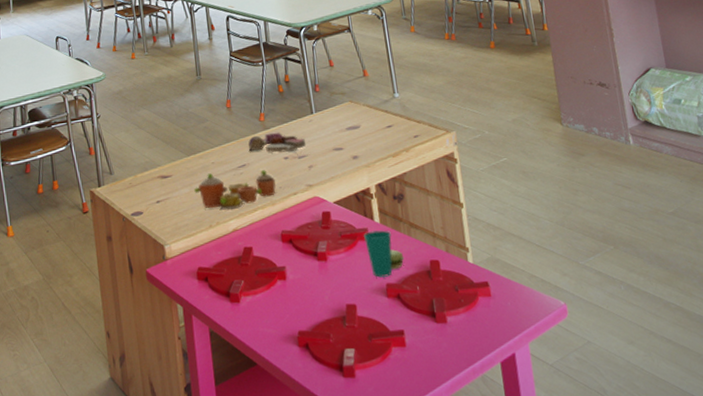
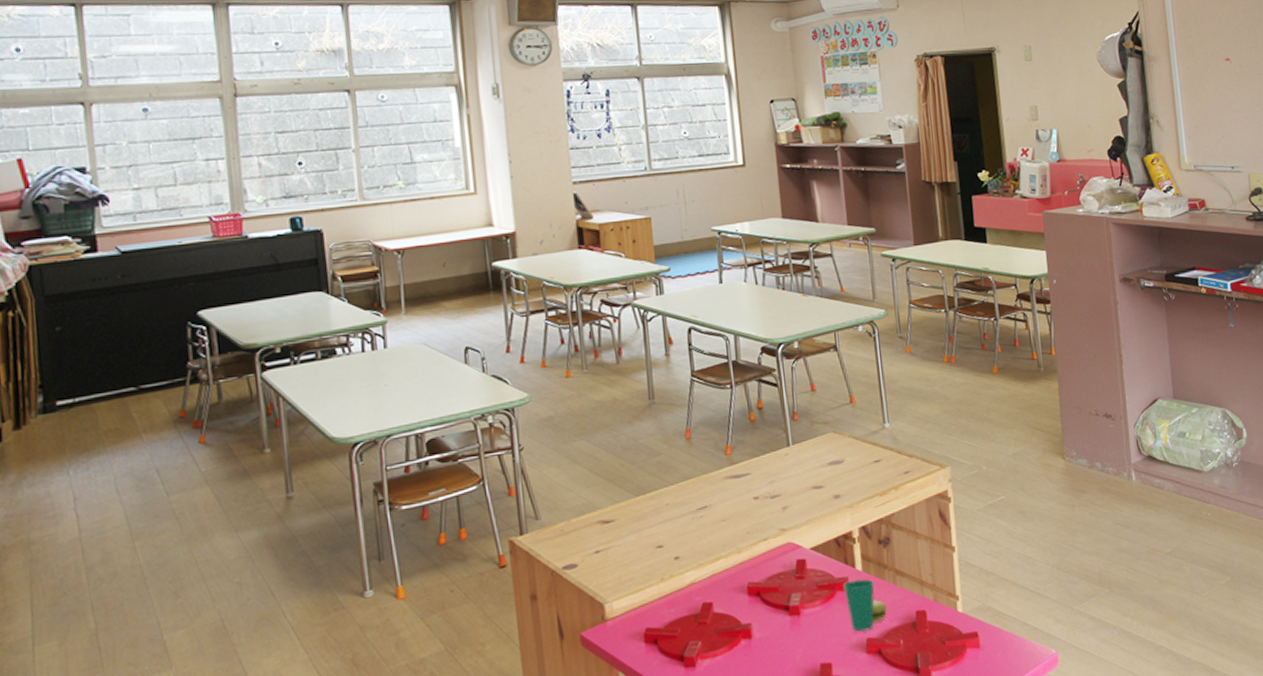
toy tea set: present [194,170,276,211] -> none [643,512,743,561]
toy food set: present [248,132,307,153] -> none [710,467,781,492]

